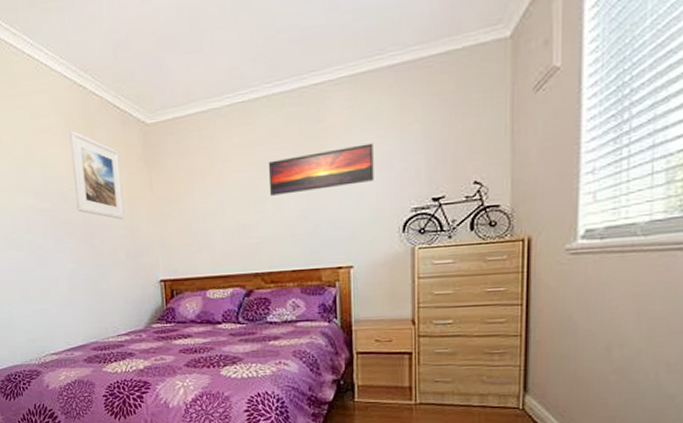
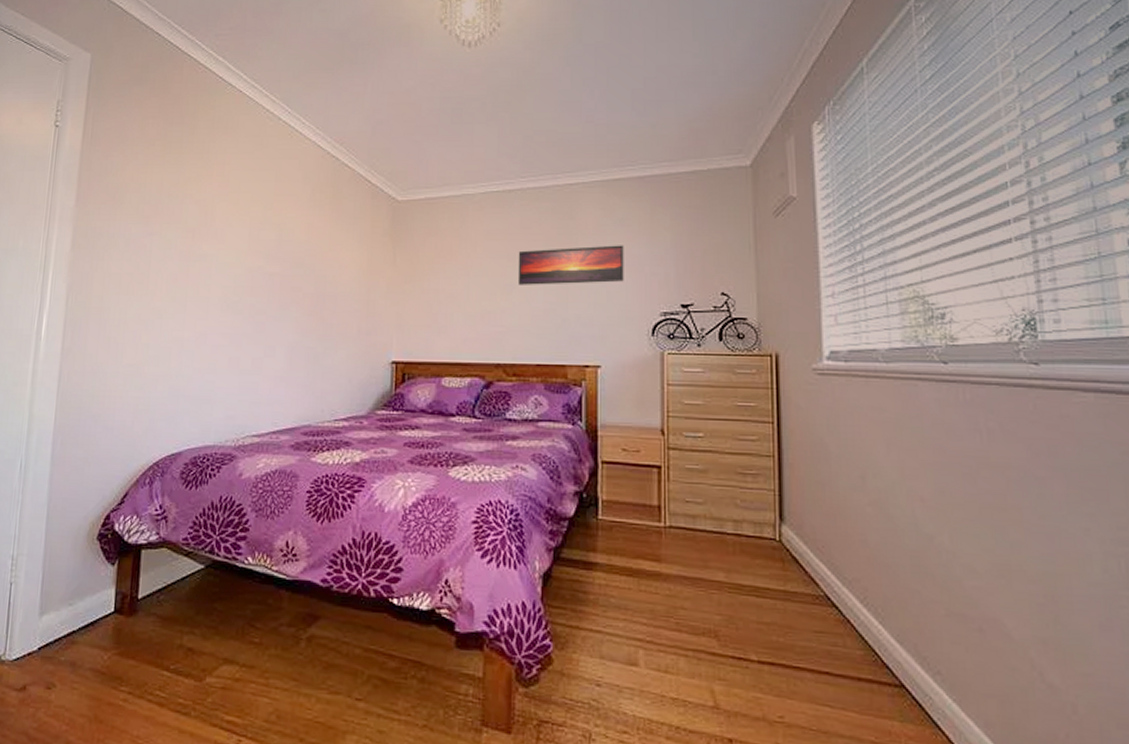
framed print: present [69,130,125,220] -> none [310,198,364,293]

